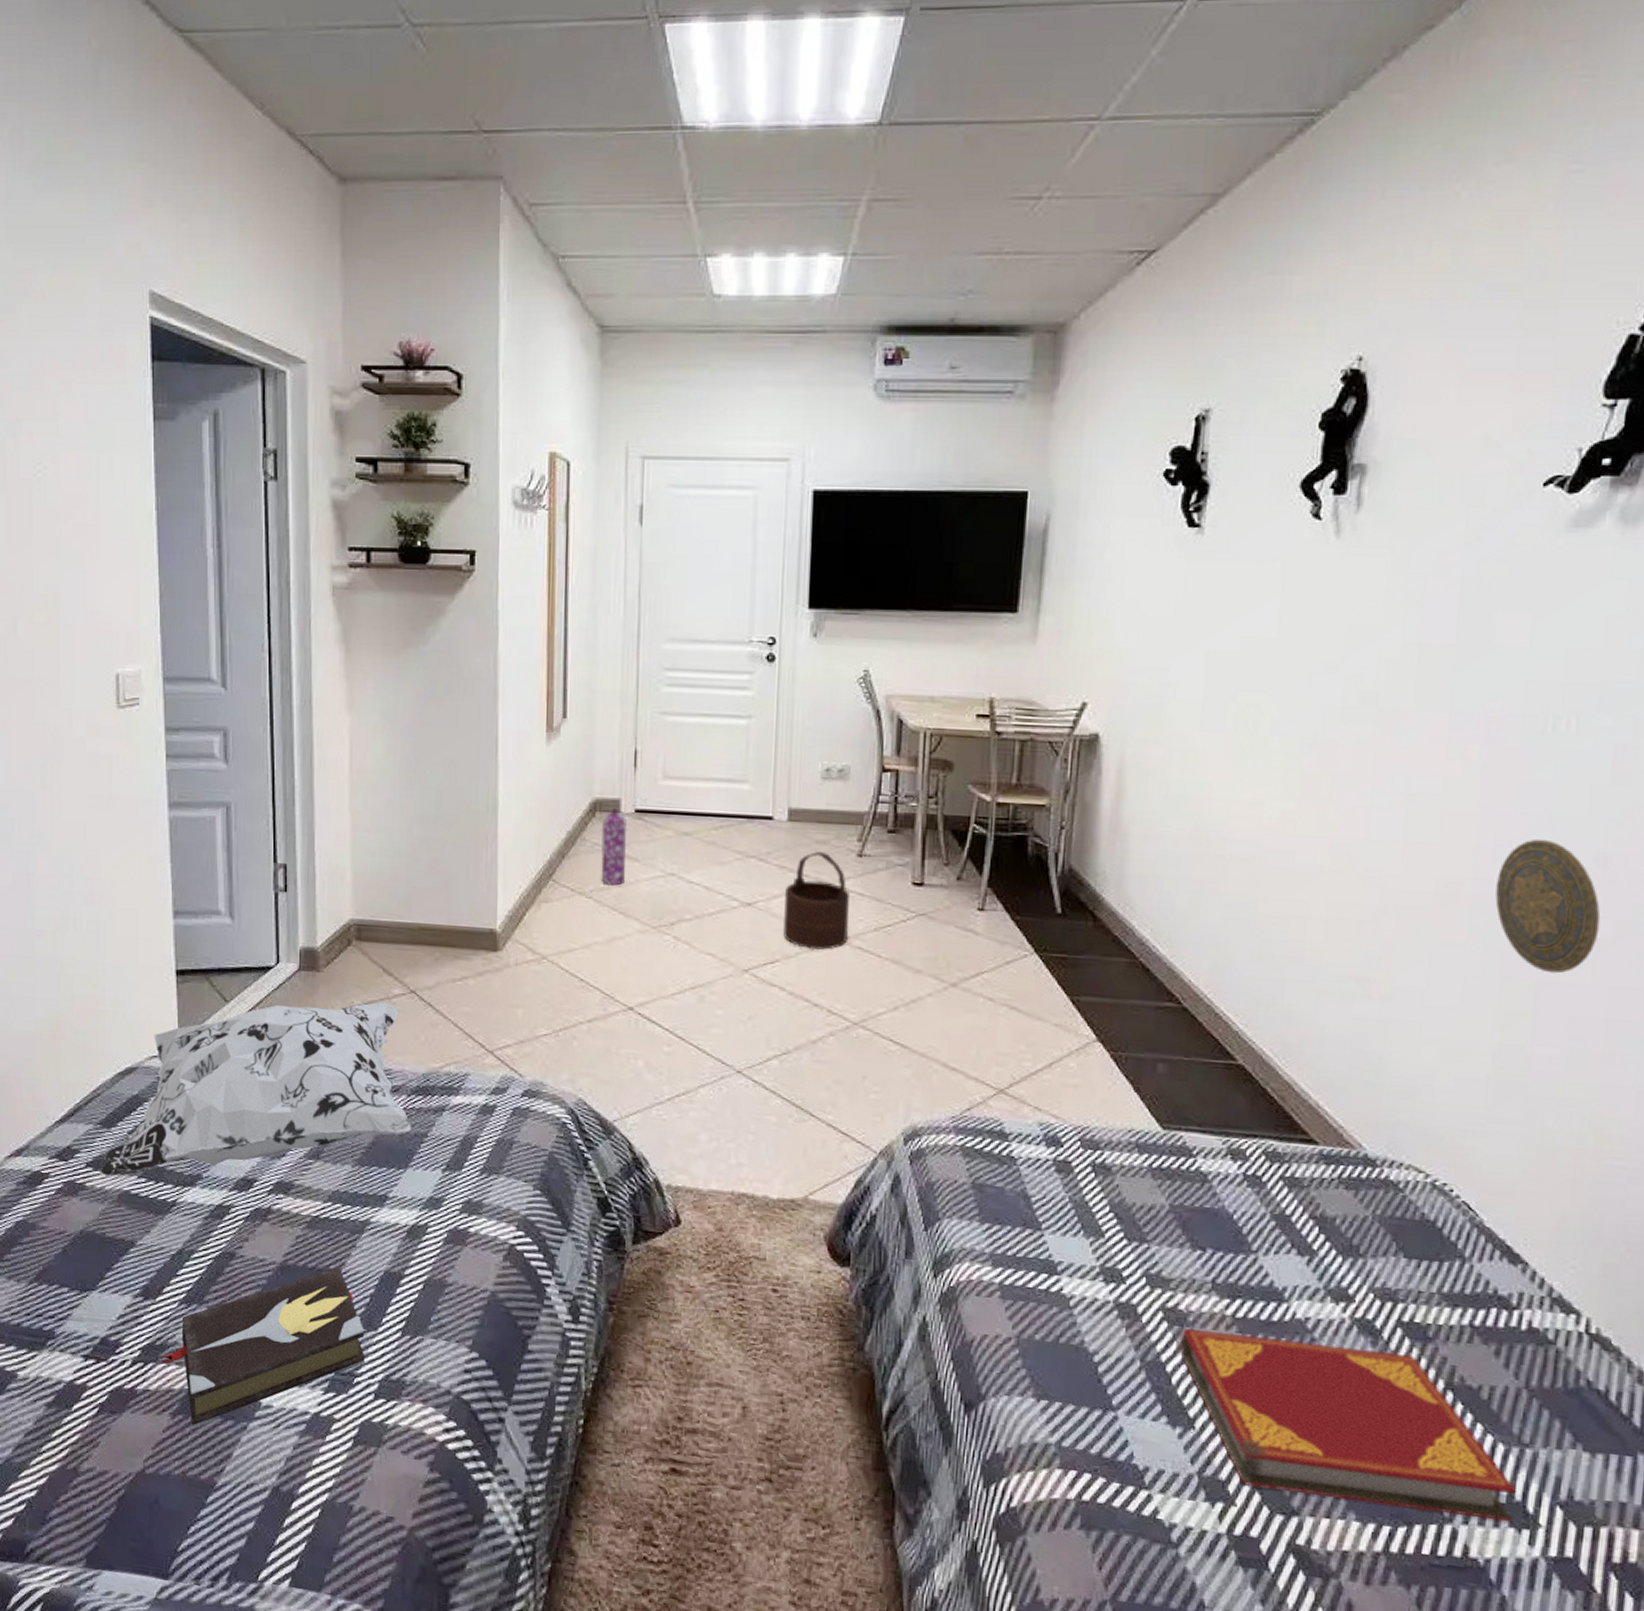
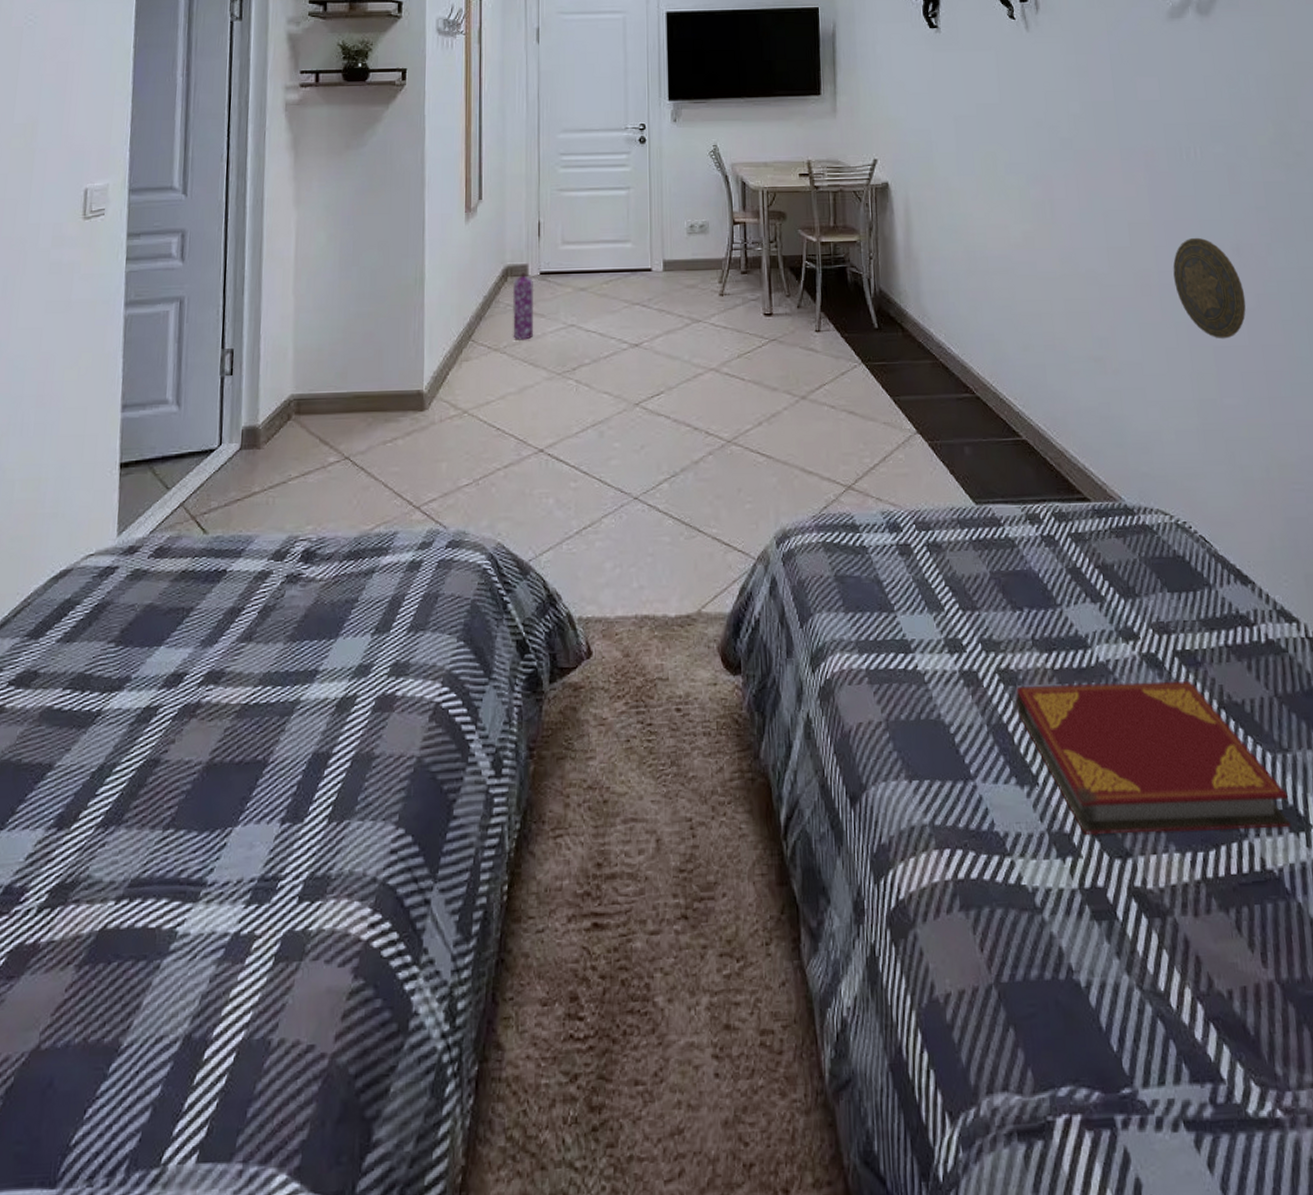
decorative pillow: present [99,1002,411,1176] -> none [21,471,343,694]
hardback book: present [160,1266,366,1429] -> none [69,756,291,980]
wooden bucket: present [783,851,849,951] -> none [665,294,717,380]

